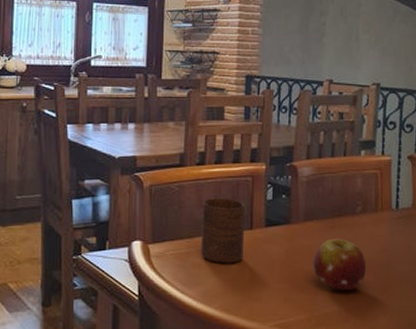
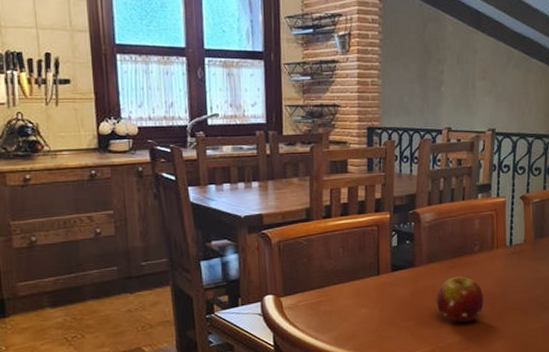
cup: present [200,198,246,264] -> none [330,248,373,309]

